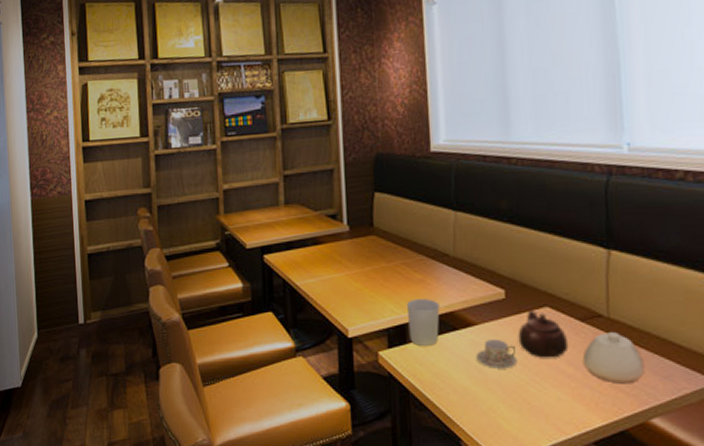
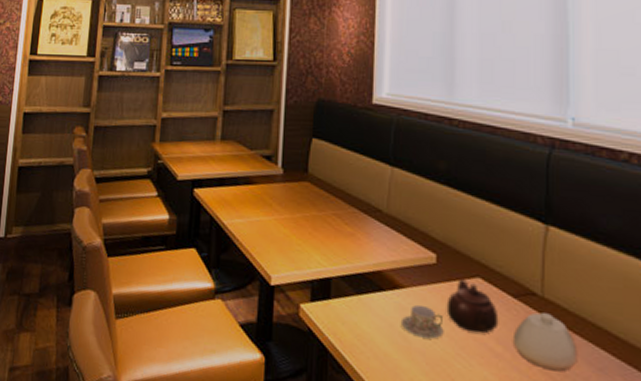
candle holder: present [406,299,440,347] -> none [333,253,368,306]

